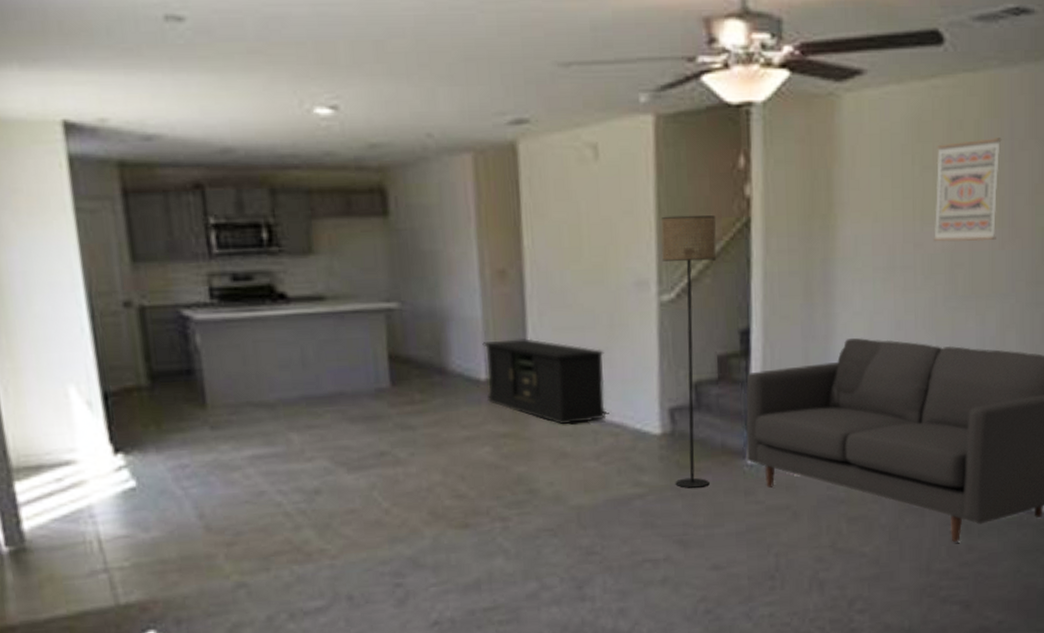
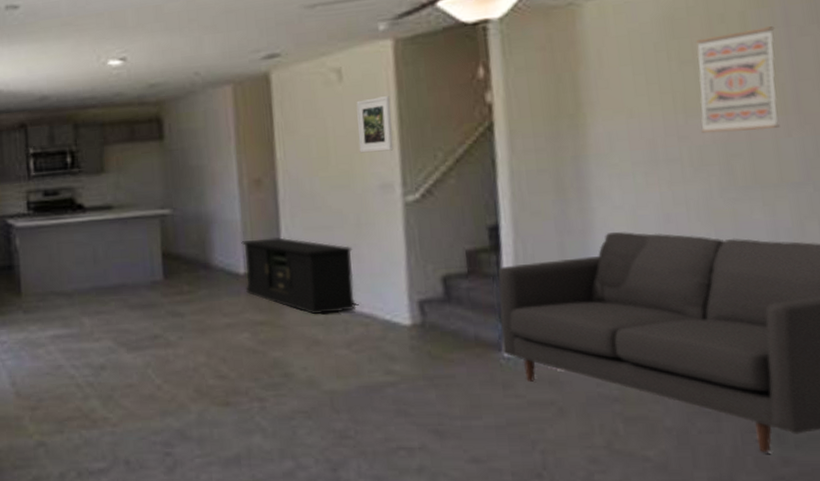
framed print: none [613,181,651,245] -> present [356,96,394,153]
floor lamp: present [661,215,717,488] -> none [403,122,464,379]

